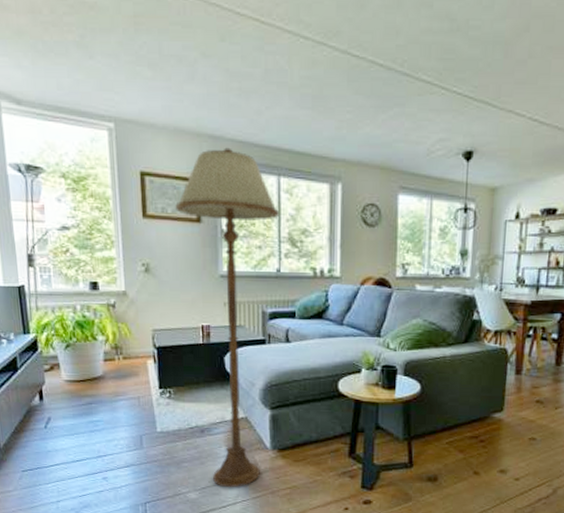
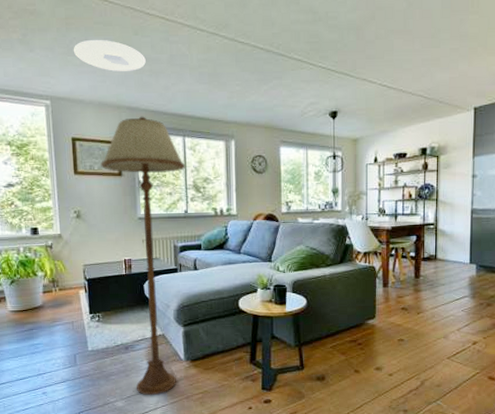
ceiling light: none [143,45,234,90] -> present [73,39,146,72]

